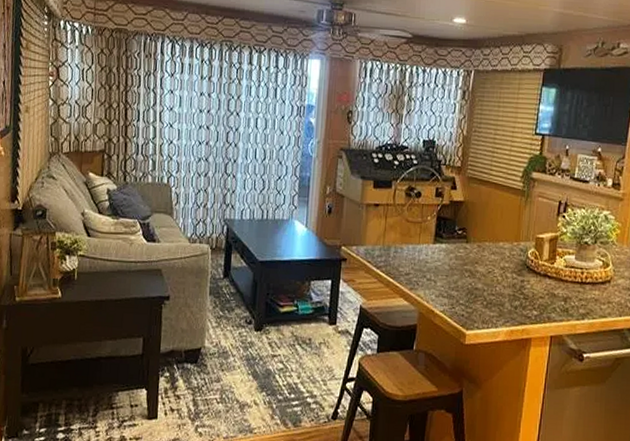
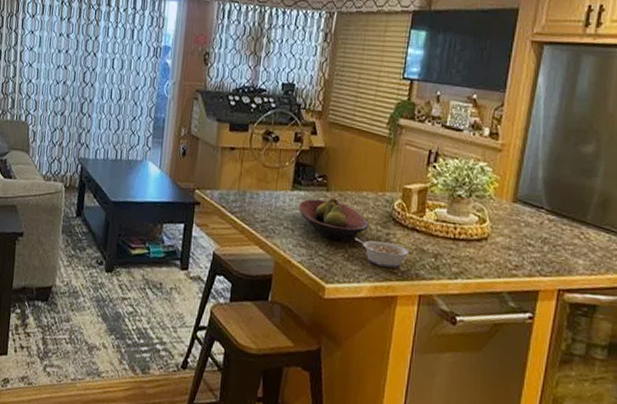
fruit bowl: none [440,248,505,290] -> present [298,197,369,242]
legume: none [493,286,541,312] -> present [355,238,409,268]

